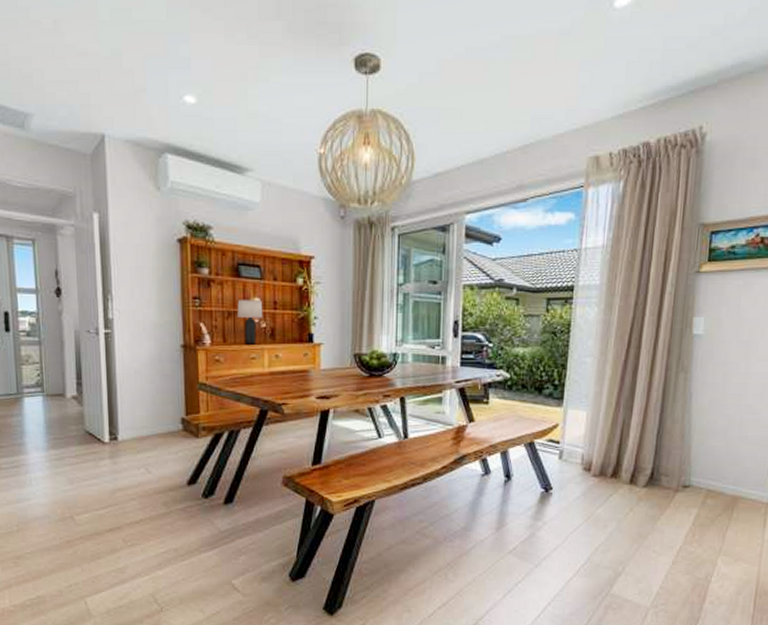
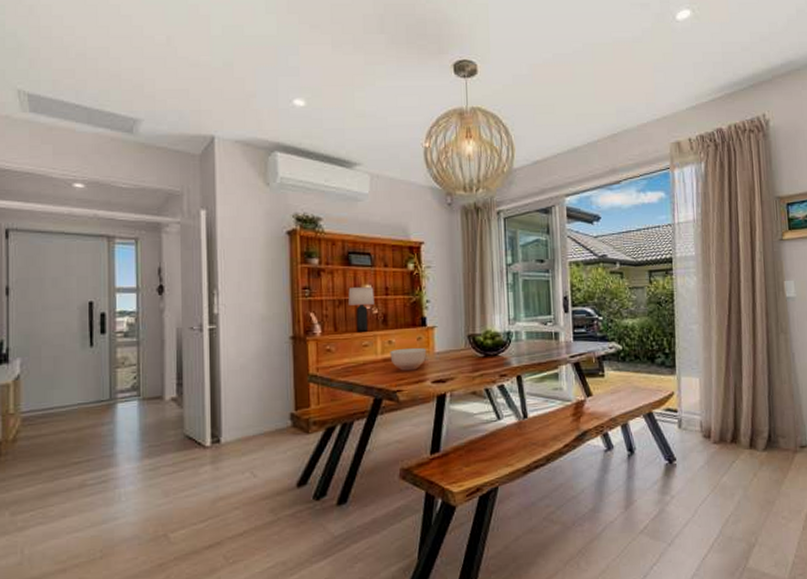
bowl: none [277,363,313,385] -> present [390,347,427,371]

